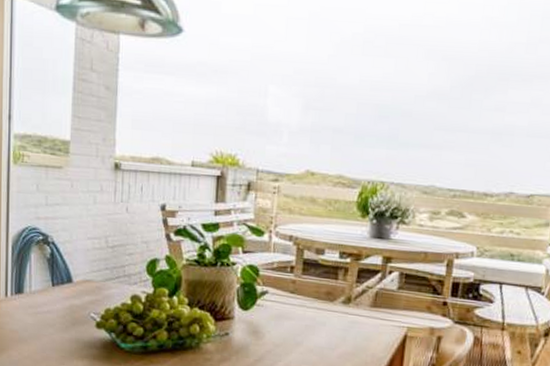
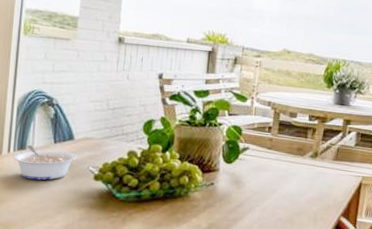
legume: none [11,287,77,328] -> present [13,144,77,180]

